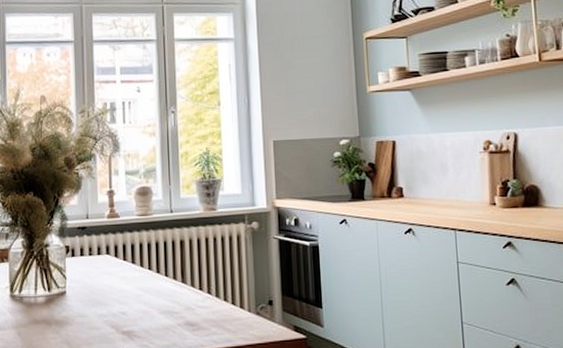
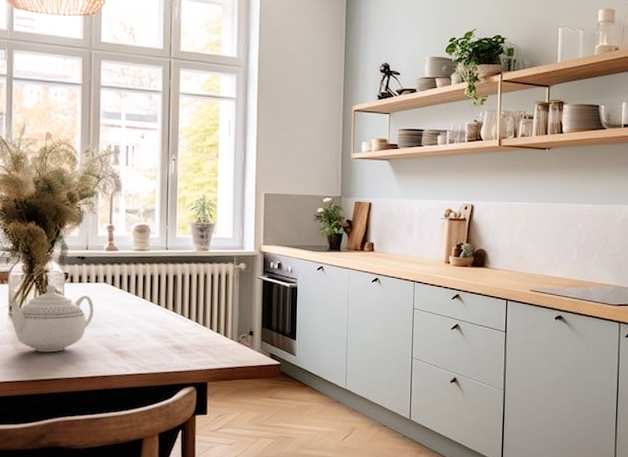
teapot: none [10,260,98,337] -> present [9,284,94,352]

